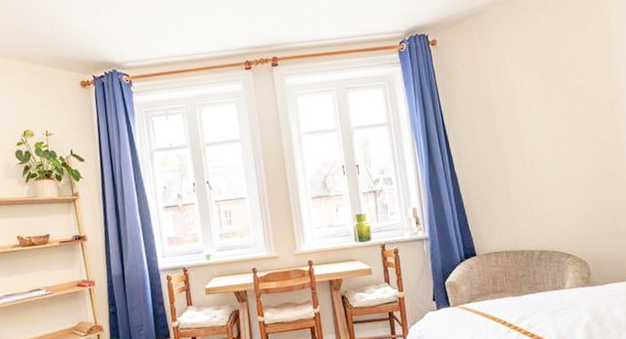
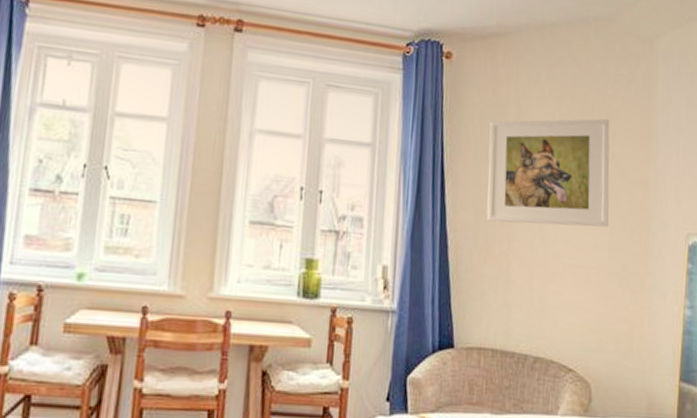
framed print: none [476,59,584,160] -> present [487,118,610,228]

